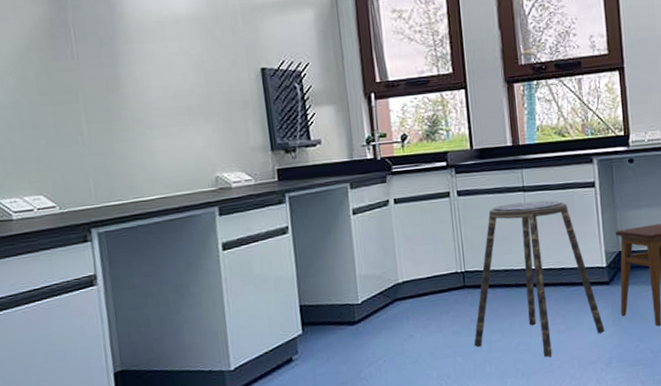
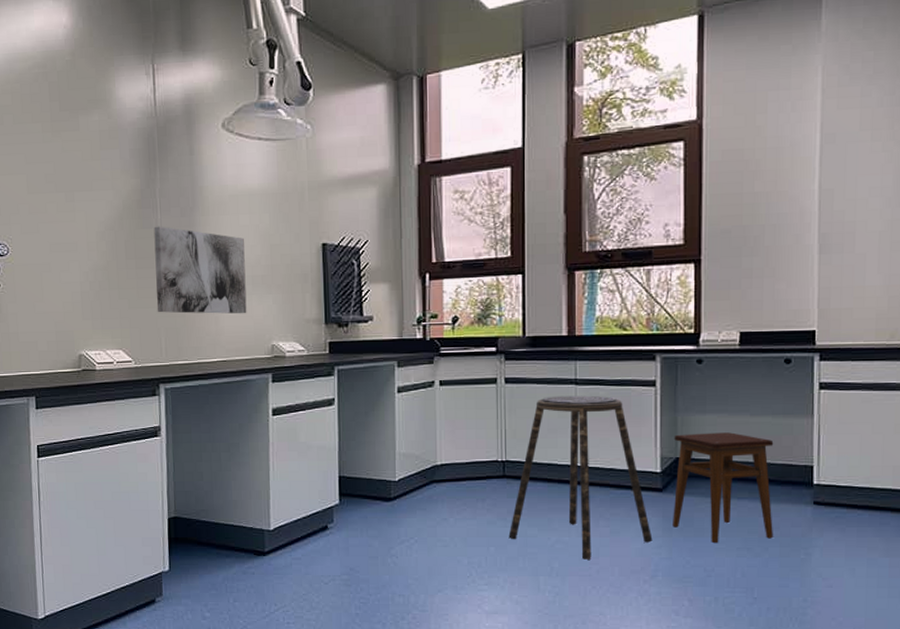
wall art: none [69,57,185,152] -> present [154,226,247,314]

